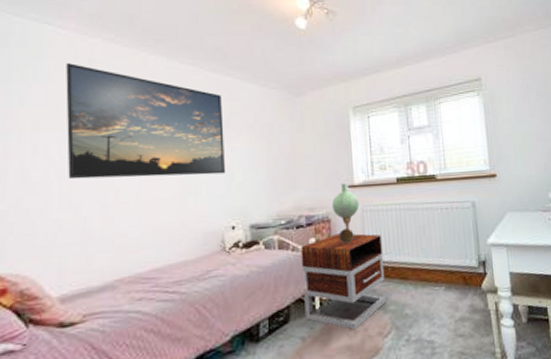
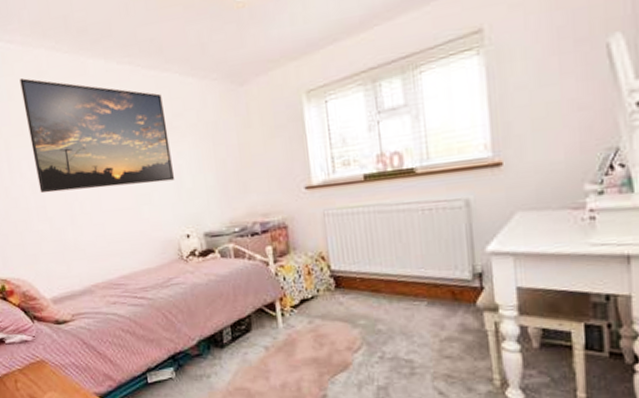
nightstand: present [301,233,387,330] -> none [257,241,355,343]
wall lamp: present [332,183,360,245] -> none [288,184,320,253]

